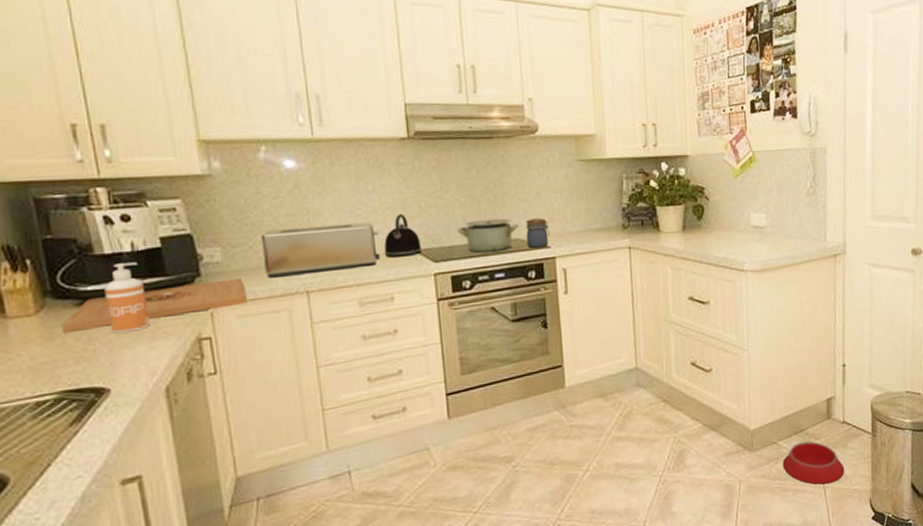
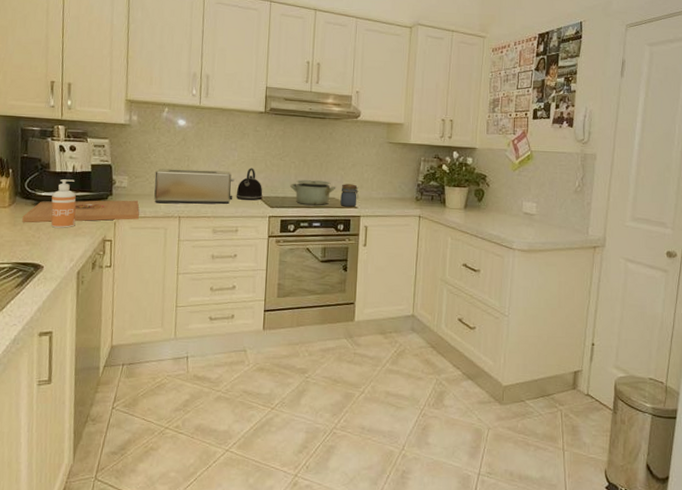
pet bowl: present [782,441,845,485] -> none [528,405,584,447]

